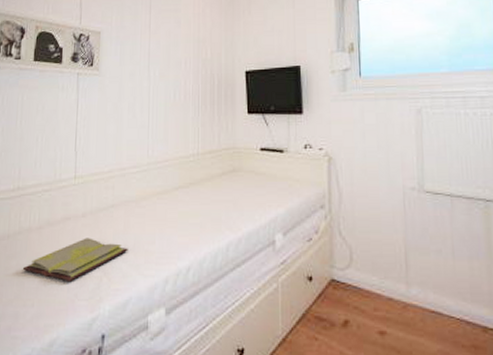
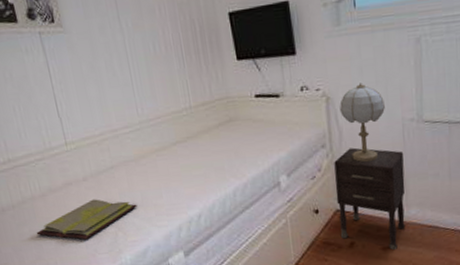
nightstand: none [331,212,406,335] -> present [334,147,406,250]
table lamp: none [341,146,386,229] -> present [340,83,385,163]

